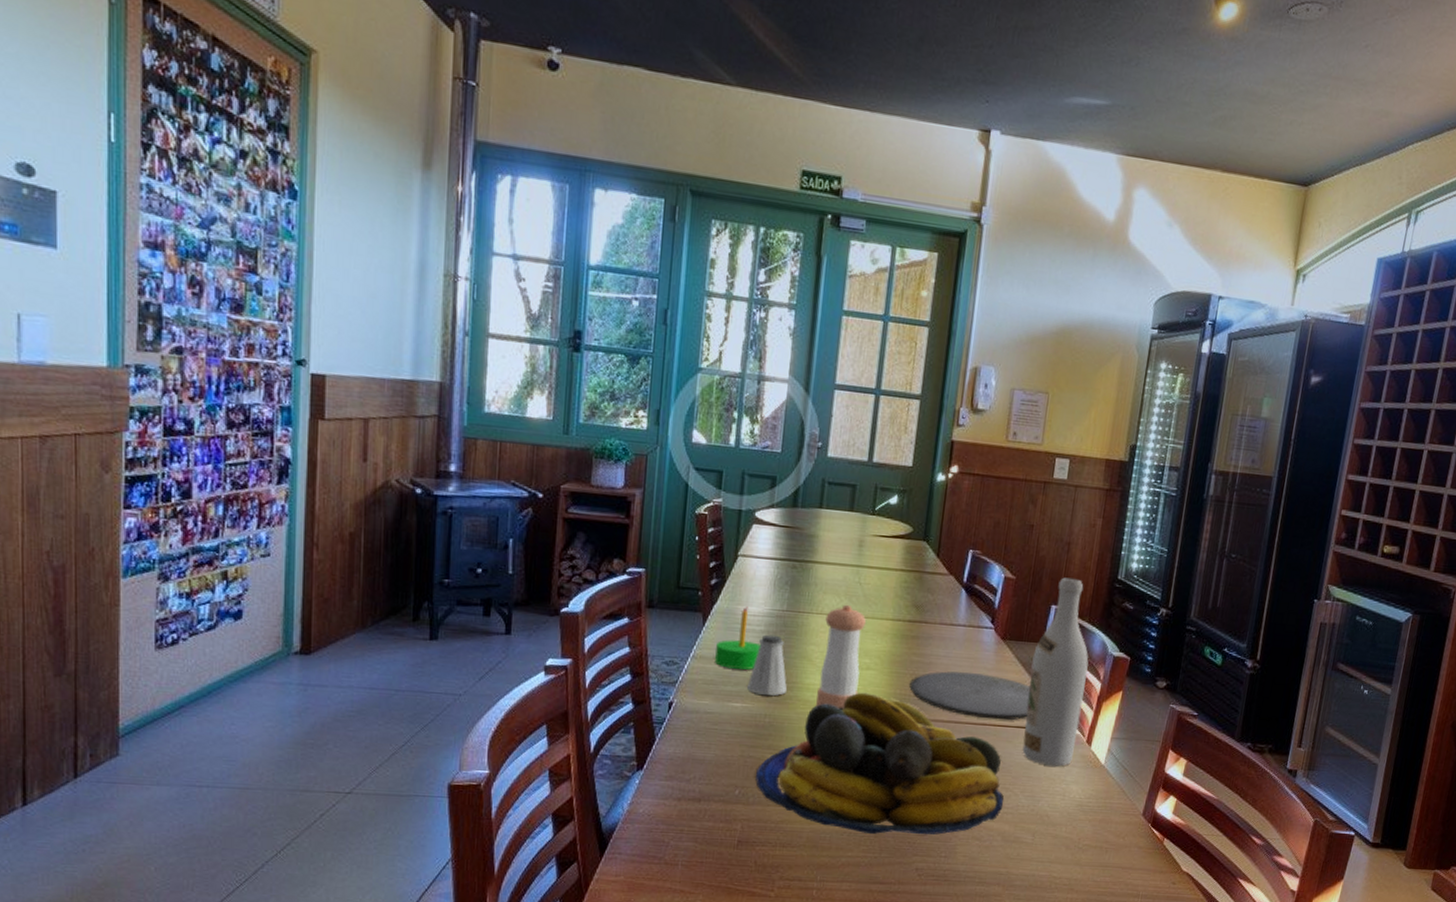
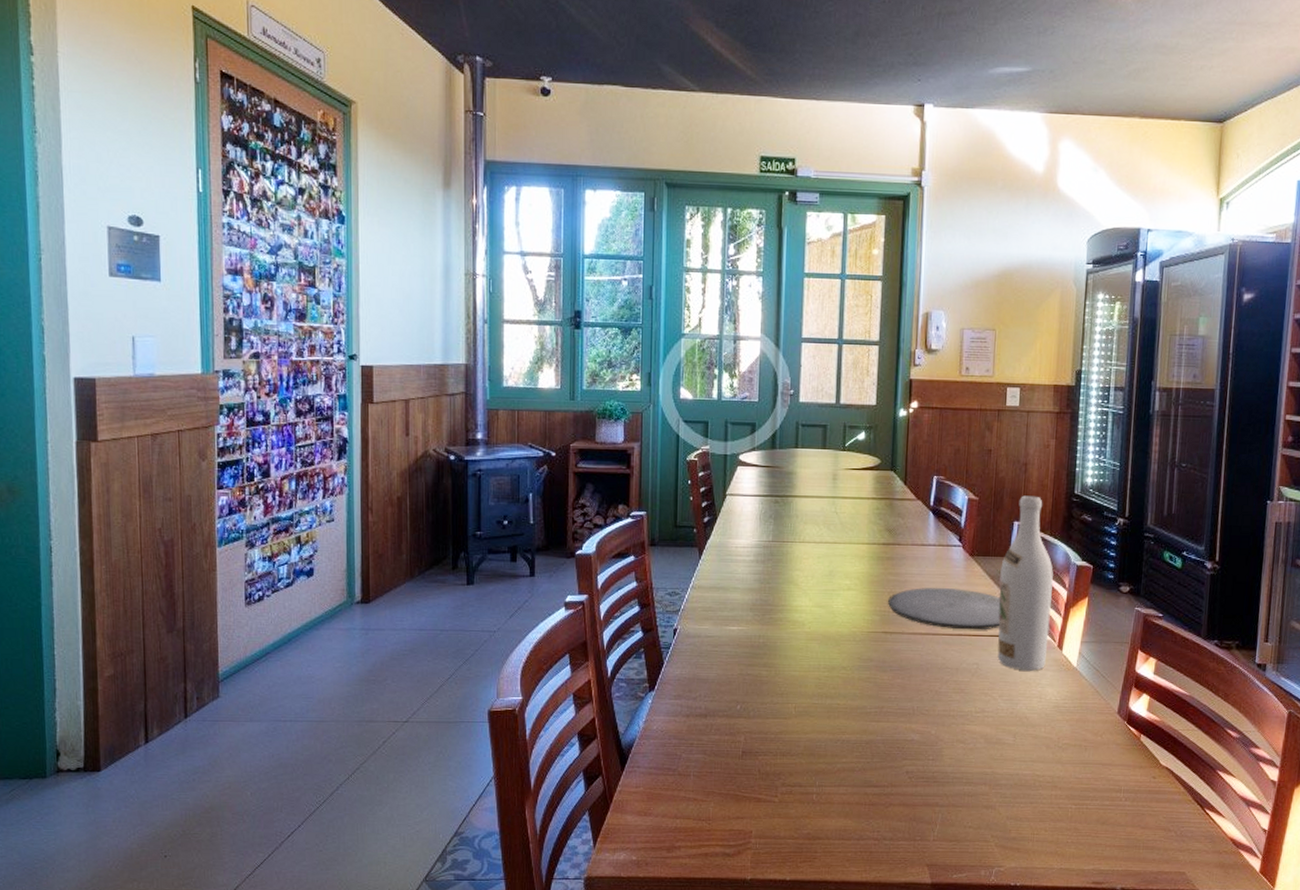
candle: present [715,607,761,670] -> none [712,540,751,596]
saltshaker: present [747,634,788,696] -> none [742,563,778,618]
fruit bowl: present [756,692,1004,835] -> none [755,611,983,741]
pepper shaker: present [816,604,867,709] -> none [804,532,845,627]

